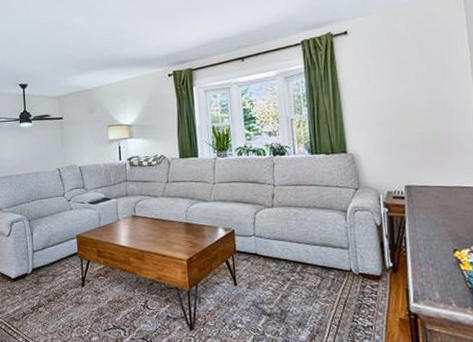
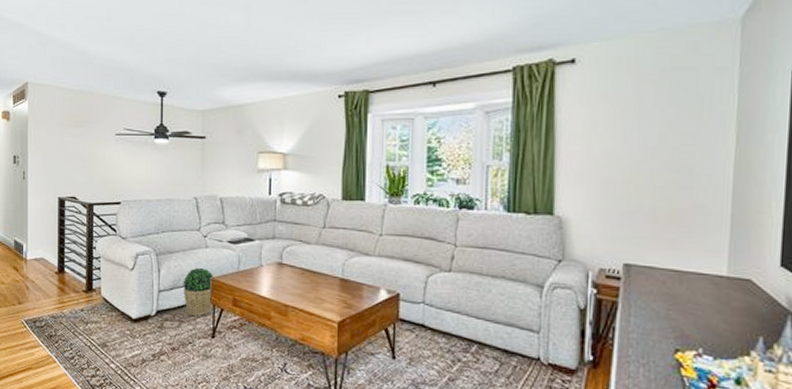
potted plant: none [53,227,80,271] -> present [183,267,214,317]

